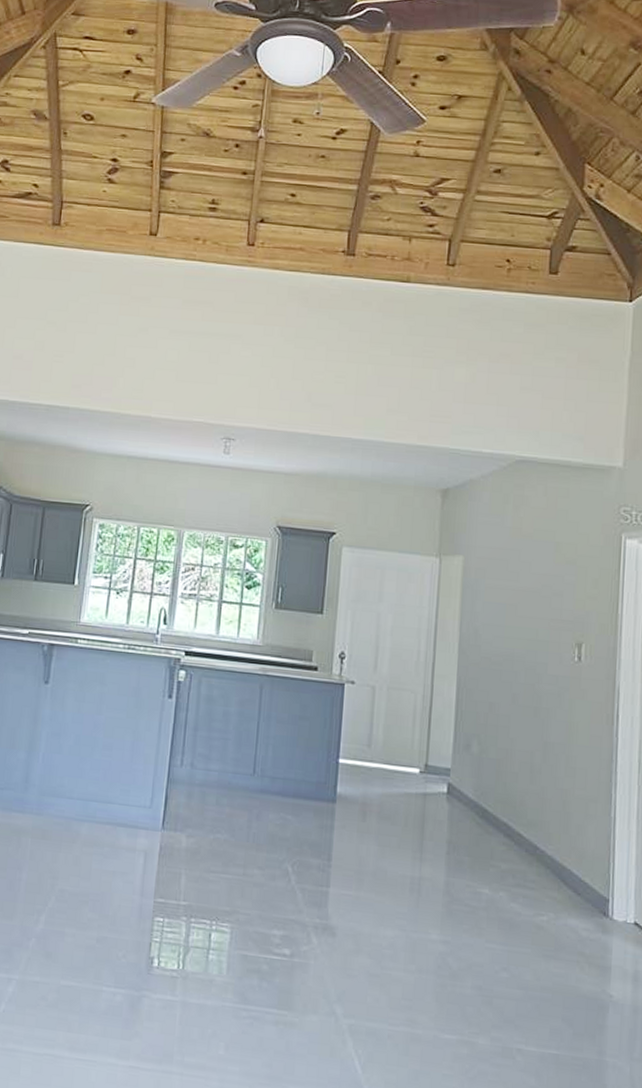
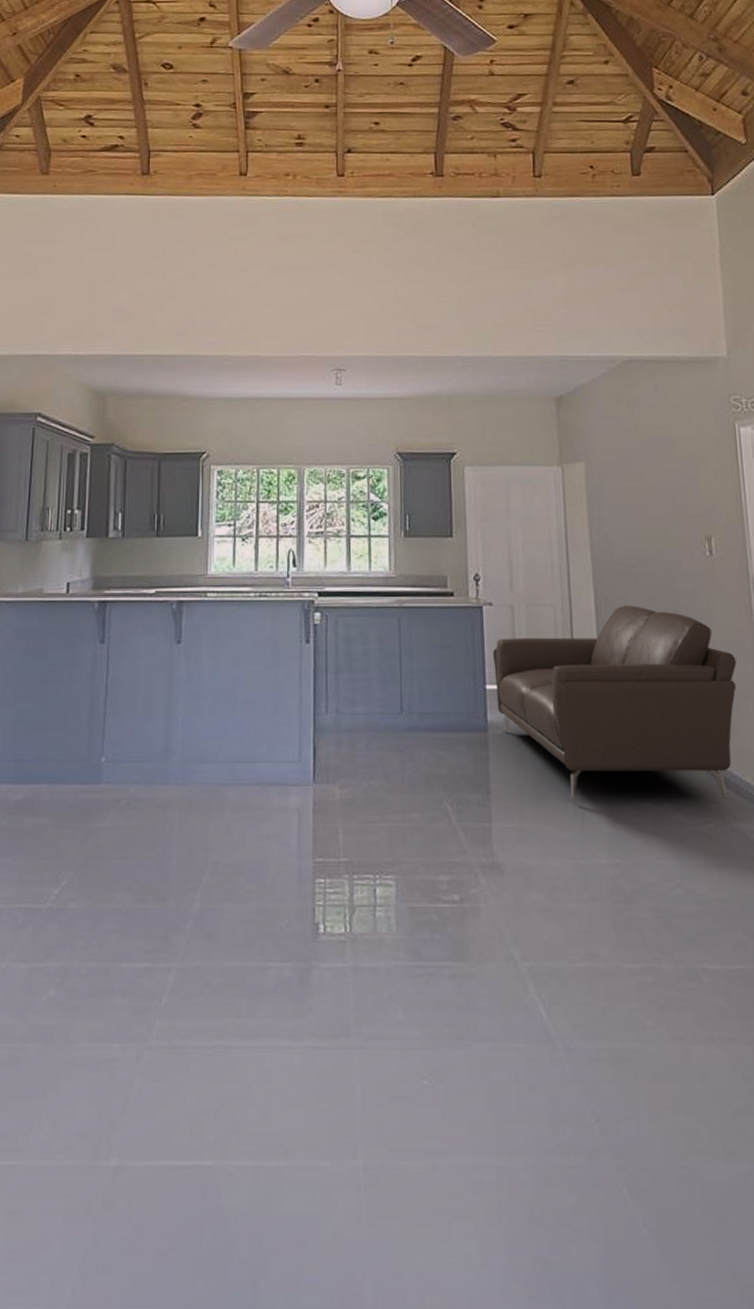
sofa: none [347,699,591,896] -> present [493,605,737,799]

